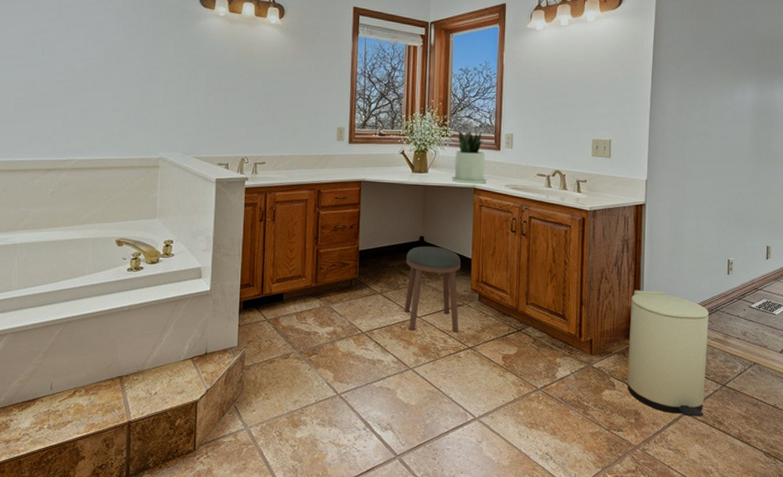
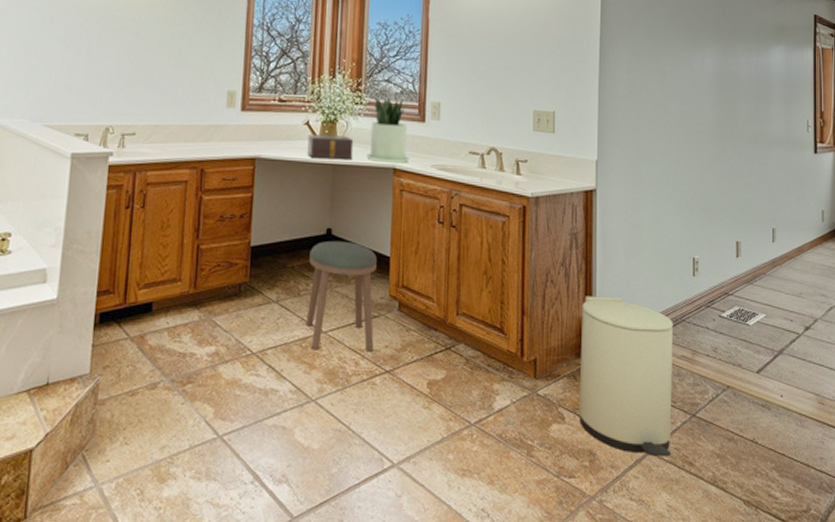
jewelry box: none [403,161,441,182] -> present [307,134,354,160]

